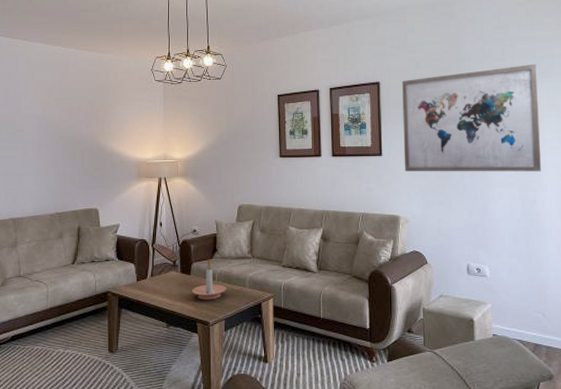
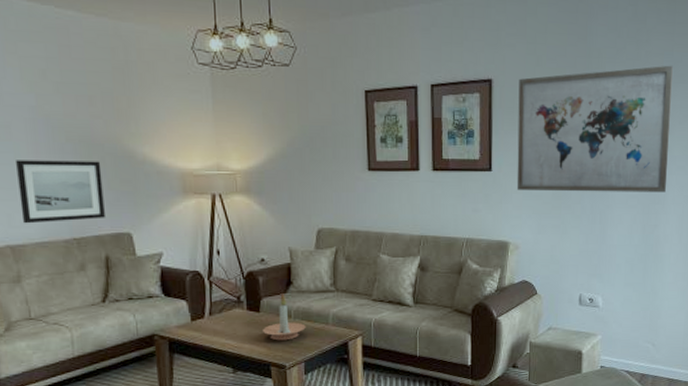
wall art: none [23,154,82,202] -> present [16,160,105,224]

